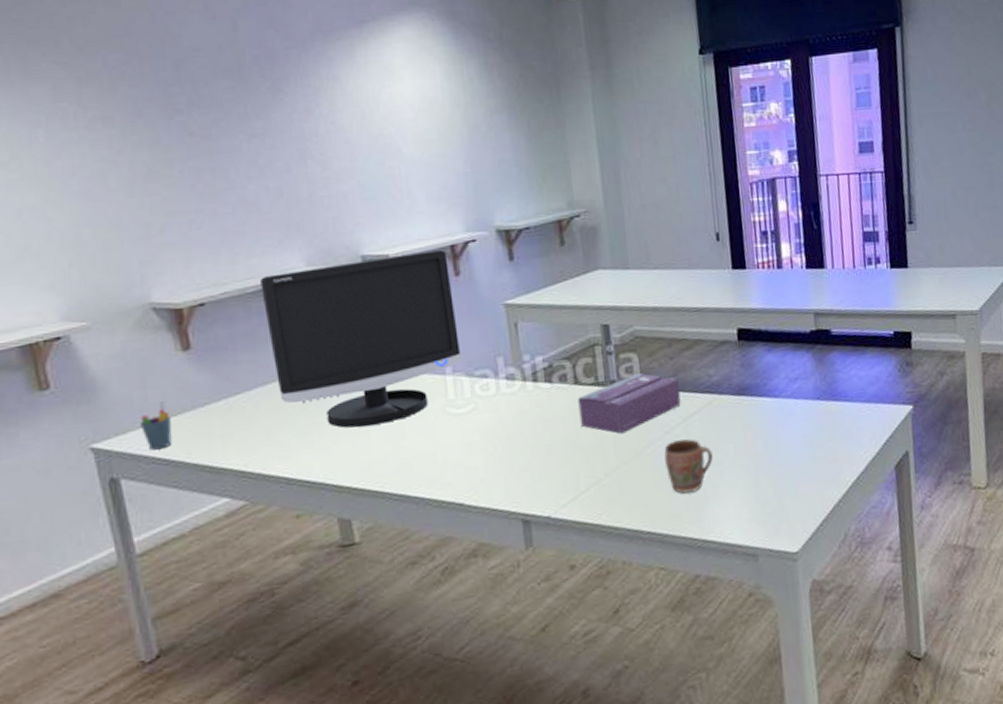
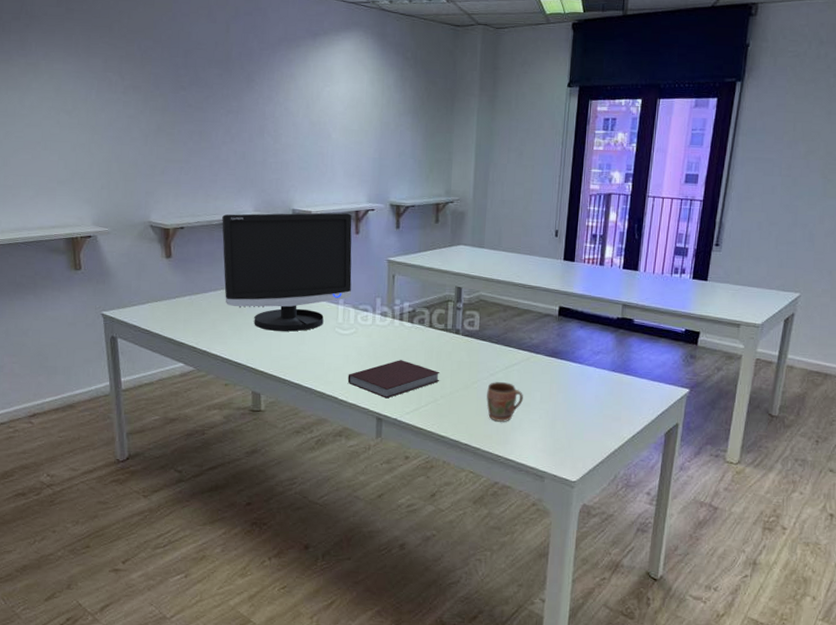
pen holder: present [139,401,172,451] -> none [133,290,153,323]
notebook: none [473,434,600,492] -> present [347,360,440,399]
tissue box: present [577,372,681,434] -> none [429,327,507,370]

